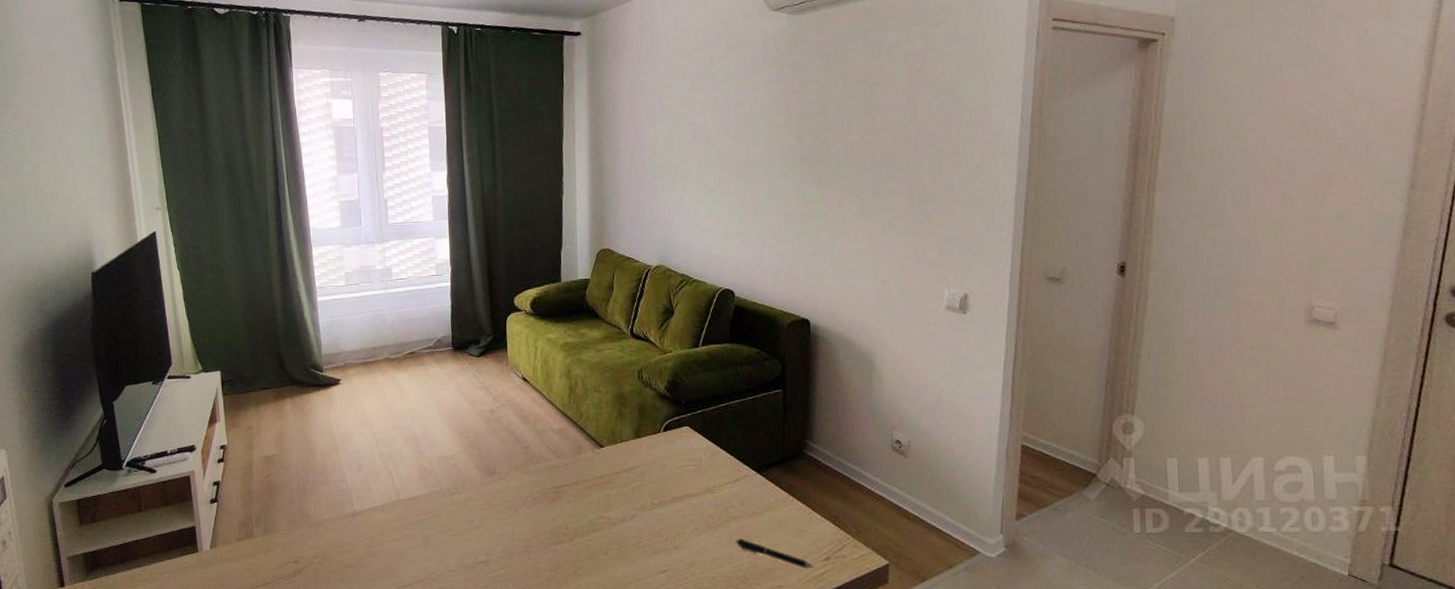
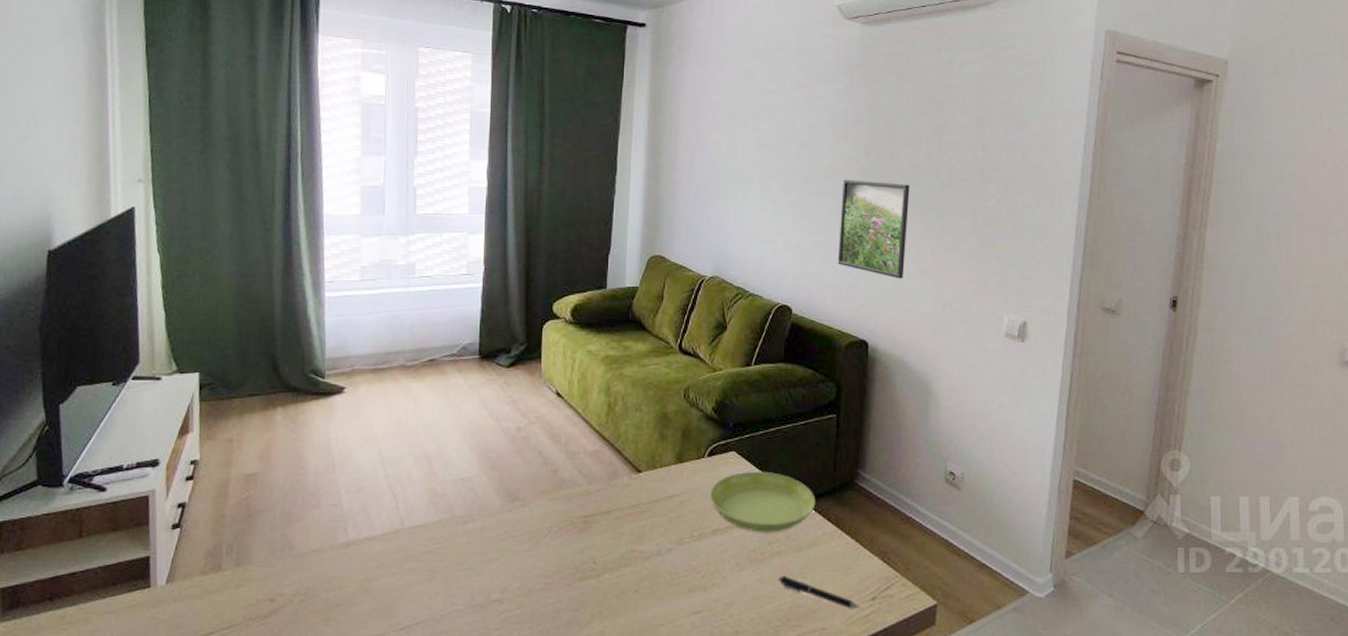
saucer: none [666,443,767,500] -> present [709,471,816,533]
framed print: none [776,166,844,259] -> present [837,179,910,279]

